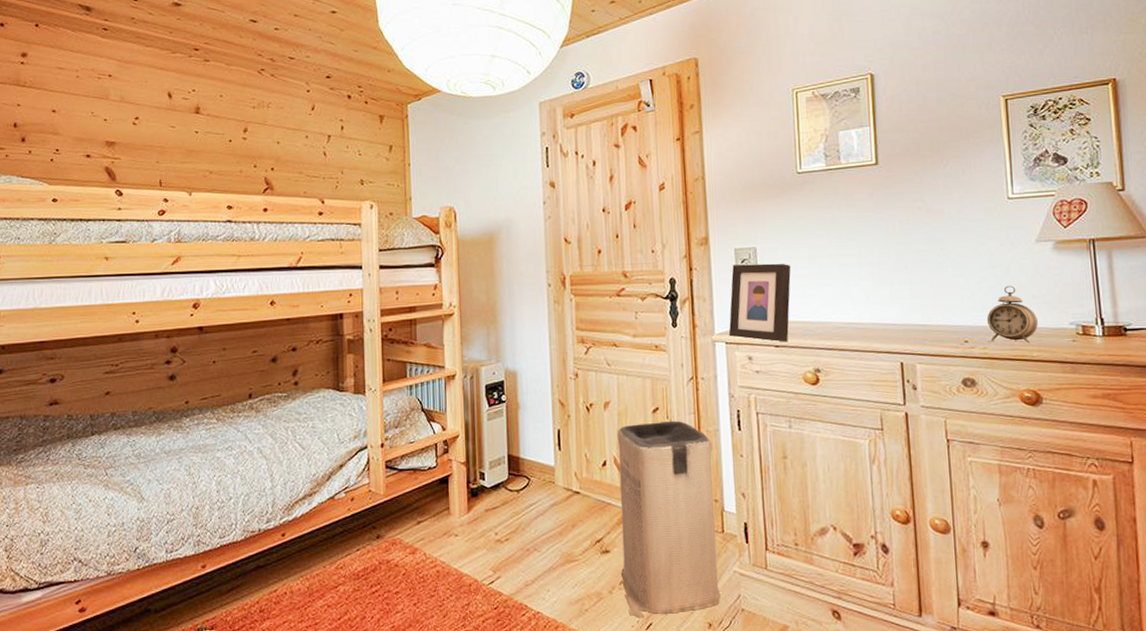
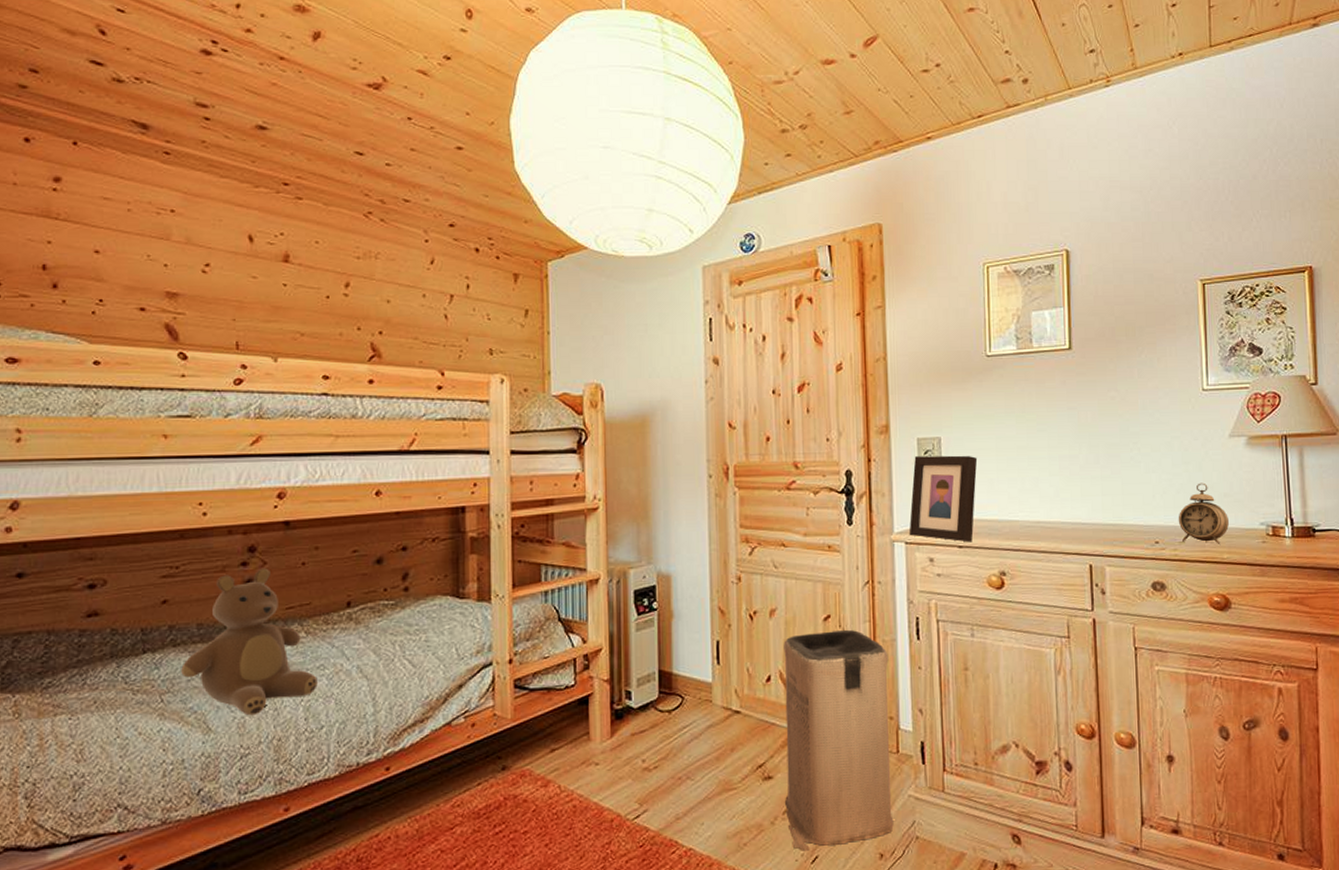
teddy bear: none [121,365,227,488] -> present [181,568,318,716]

